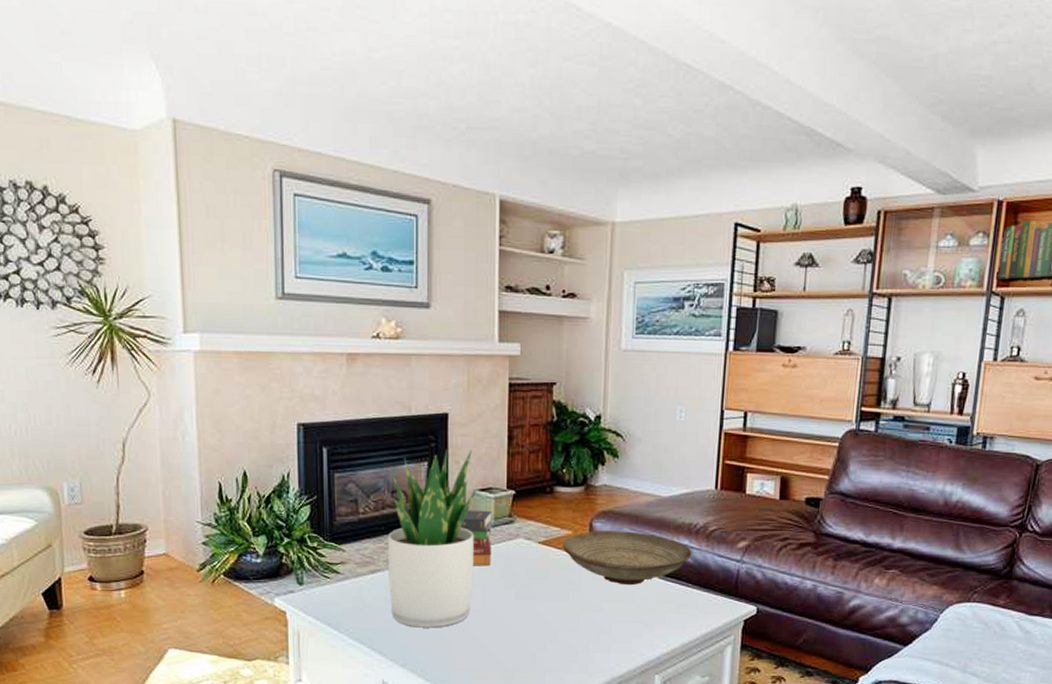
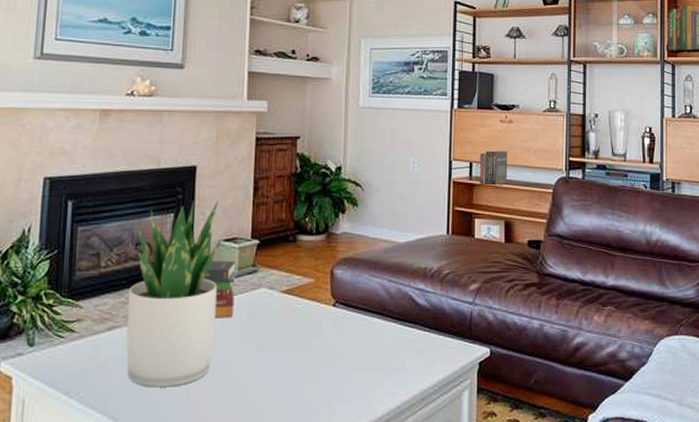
decorative bowl: present [563,530,692,586] -> none [305,277,428,332]
books: none [755,398,789,438] -> present [480,150,508,186]

